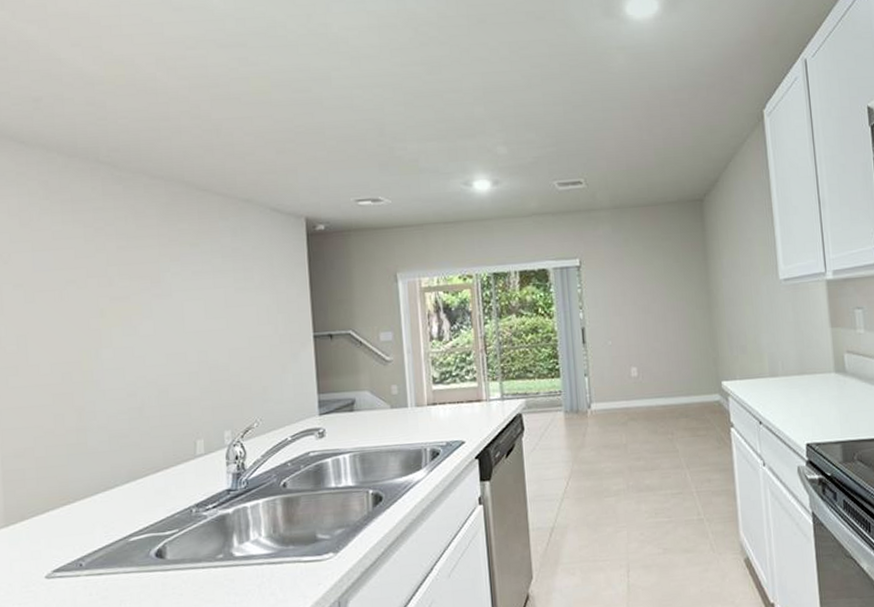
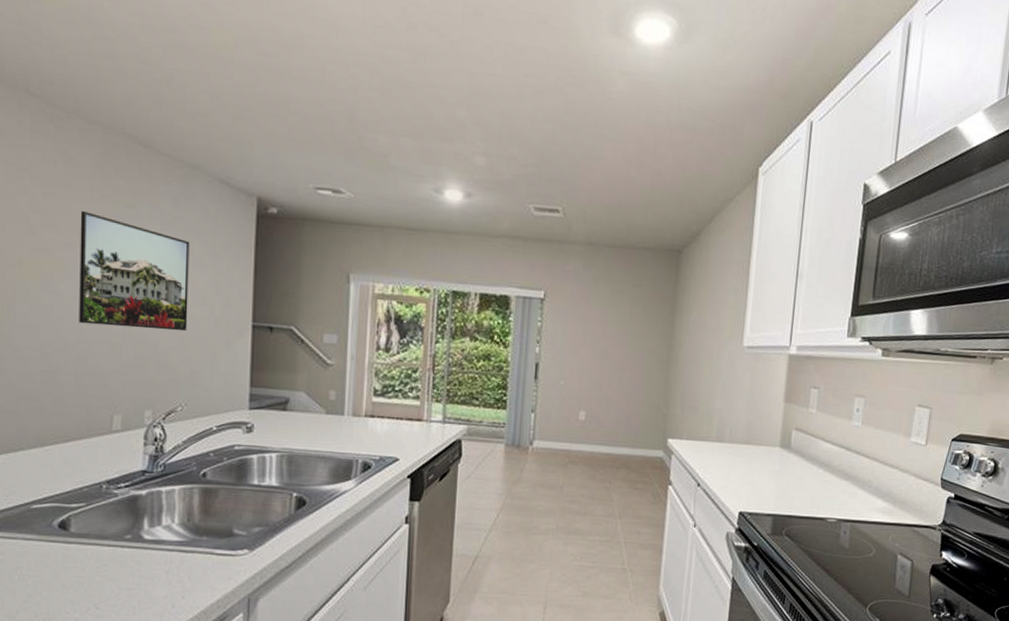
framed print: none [151,257,255,359] -> present [79,211,190,332]

